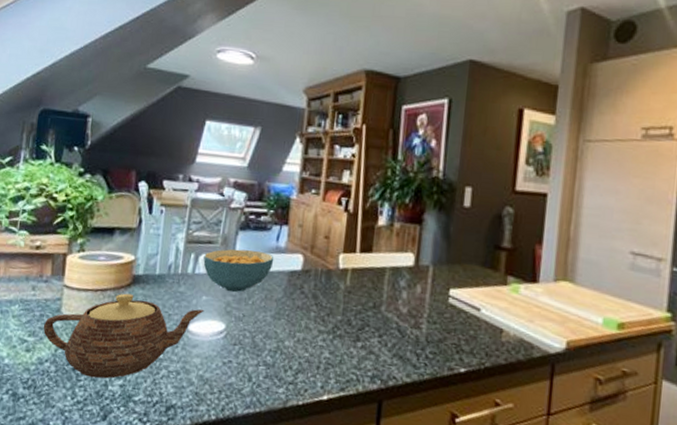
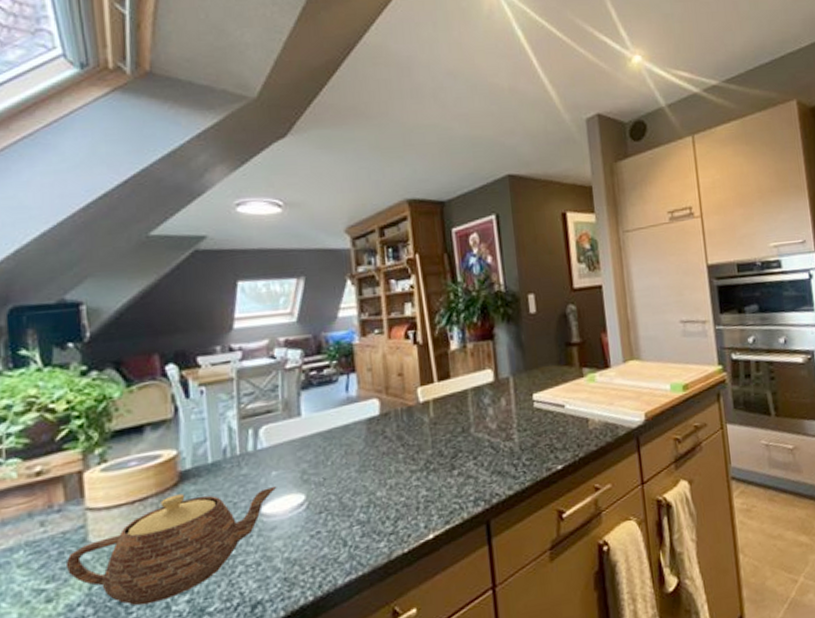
cereal bowl: present [203,249,274,293] -> none [264,406,348,459]

